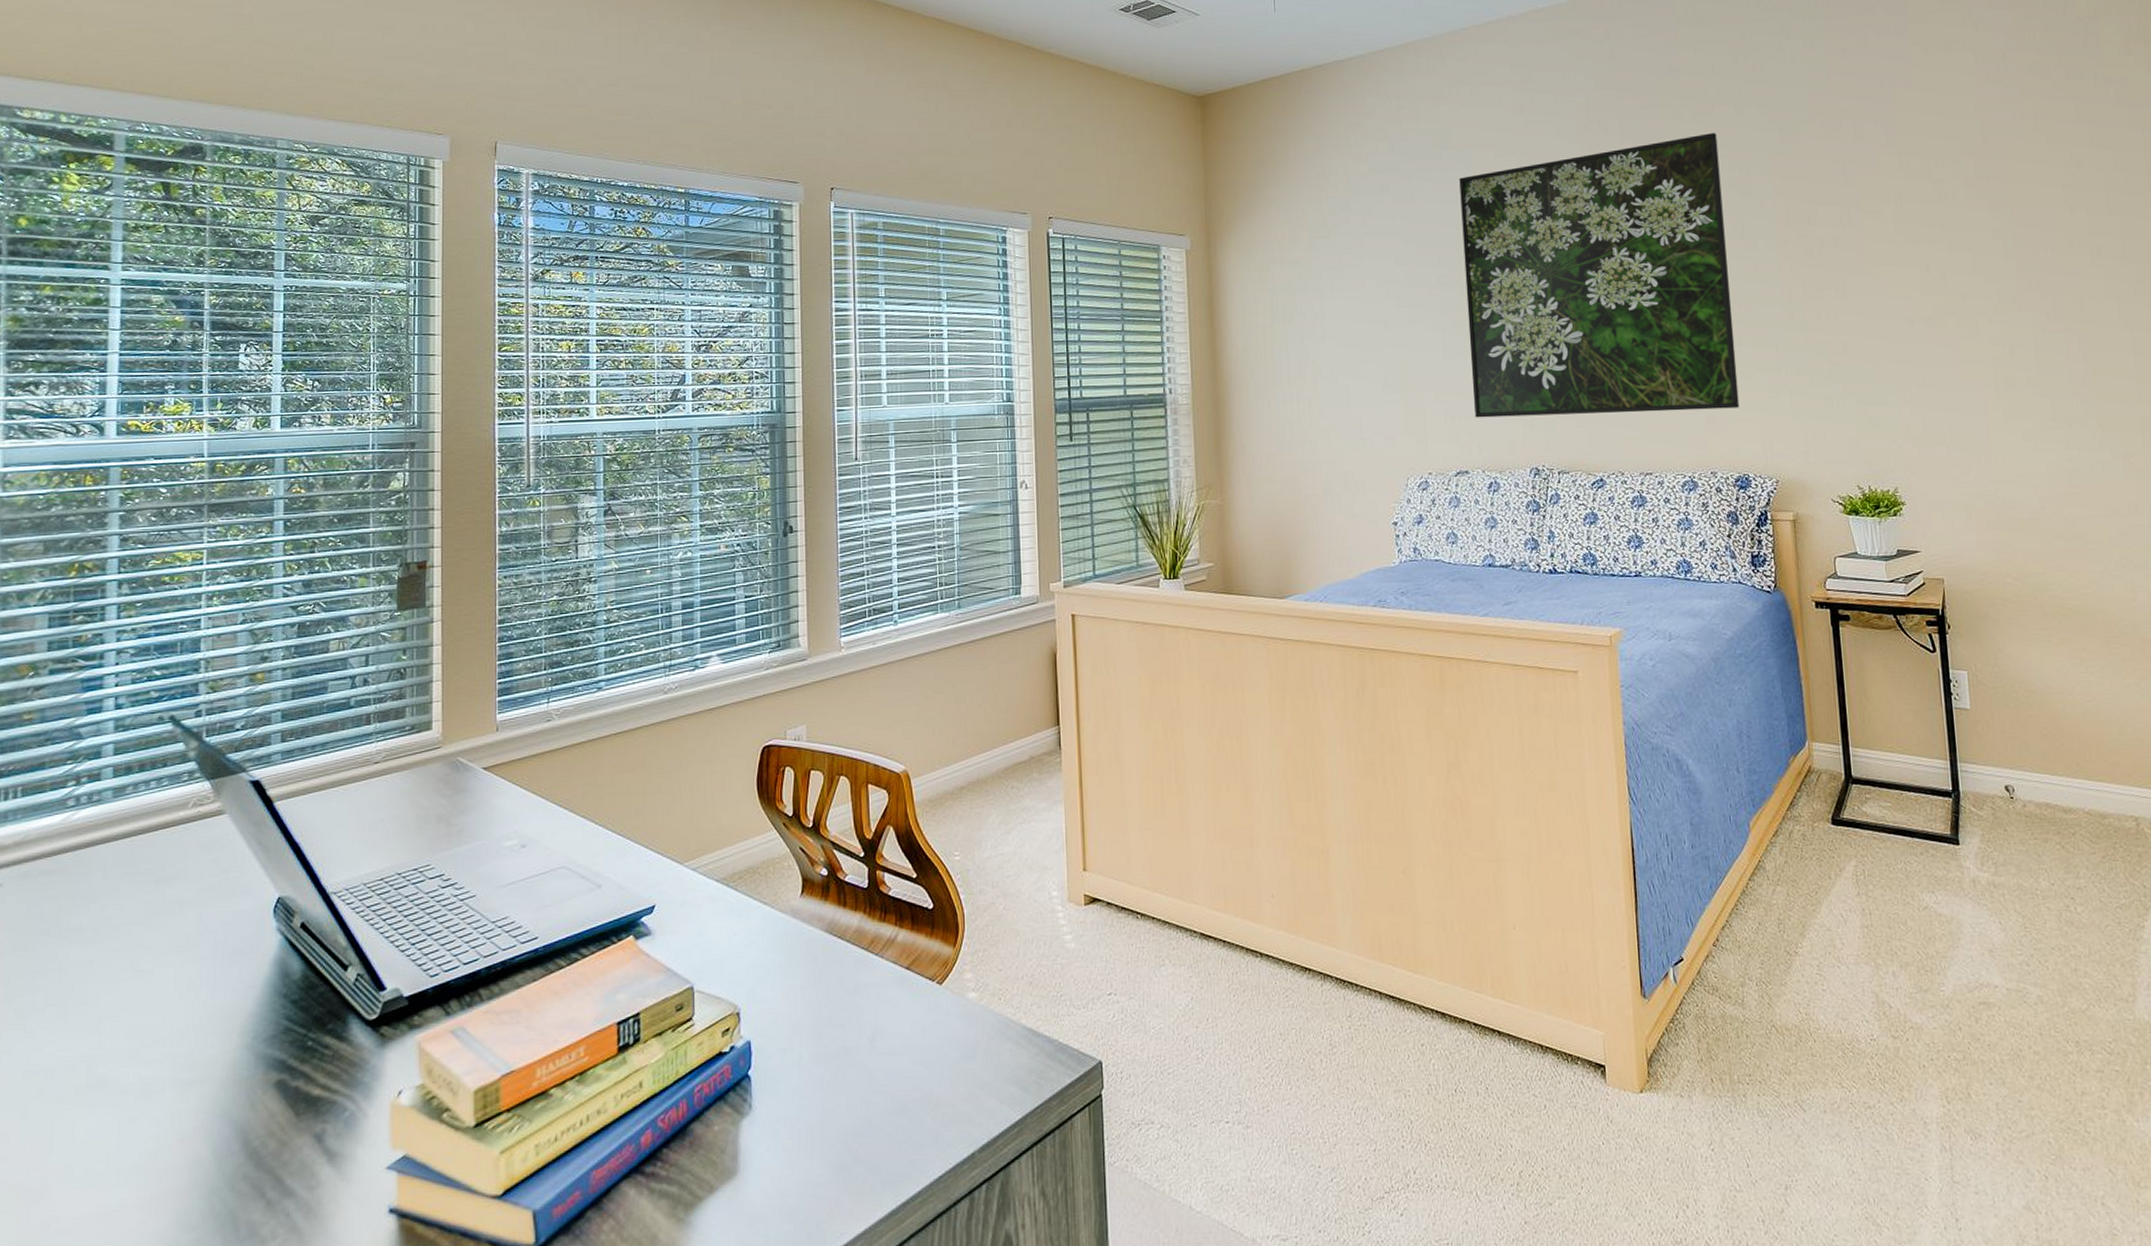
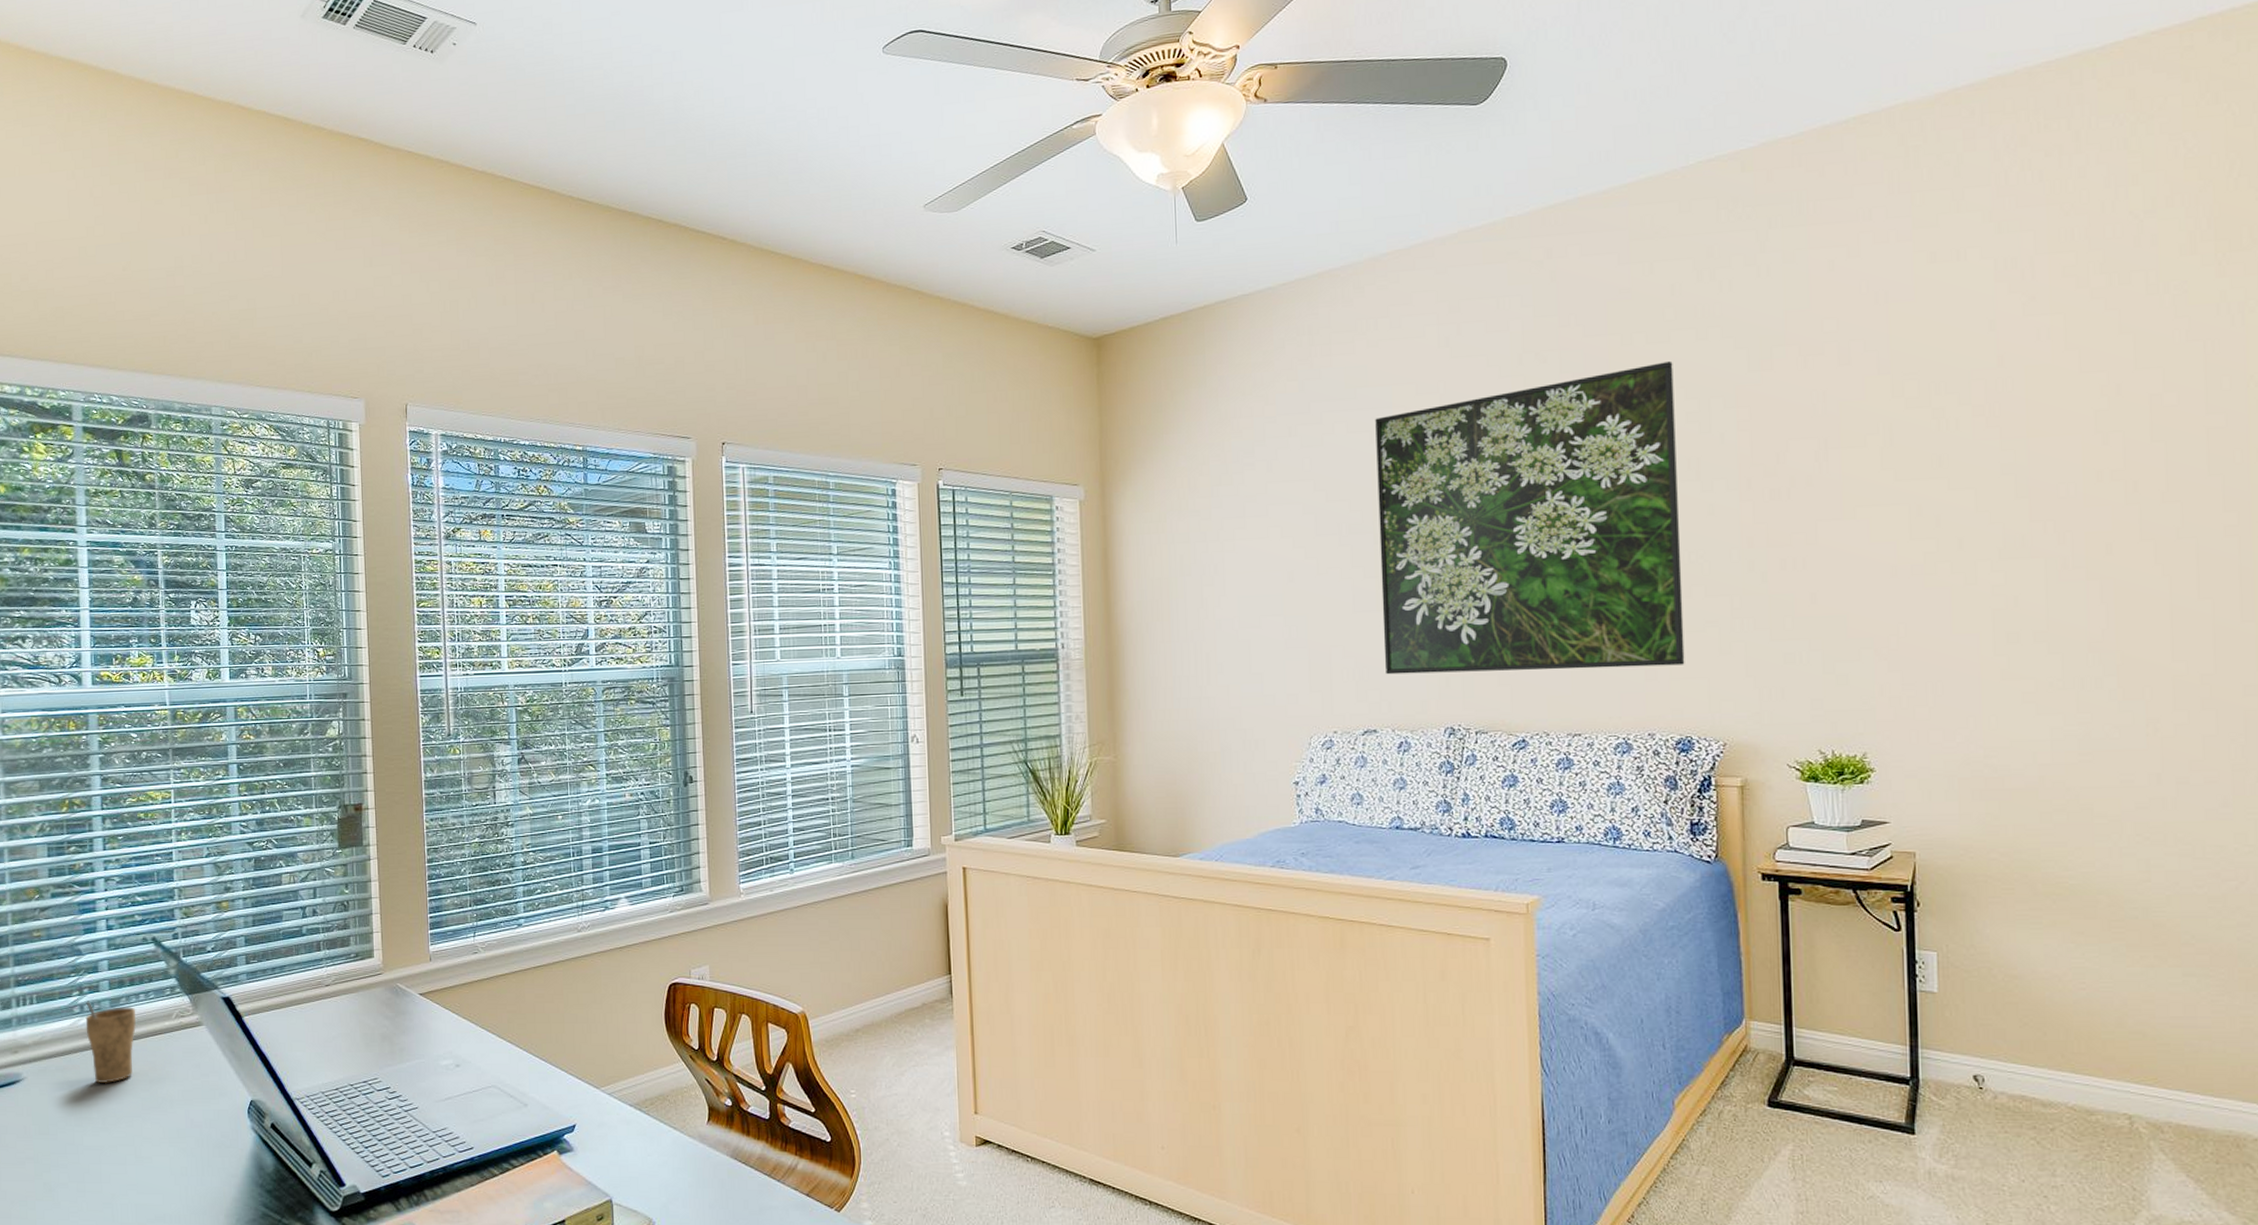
cup: none [81,791,145,888] -> present [85,1001,137,1084]

